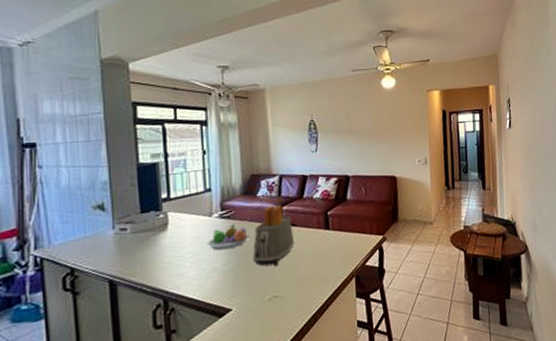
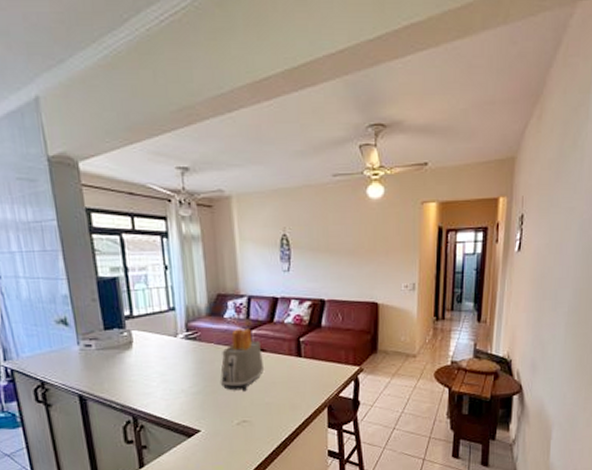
fruit bowl: present [207,223,249,250] -> none [173,345,217,372]

